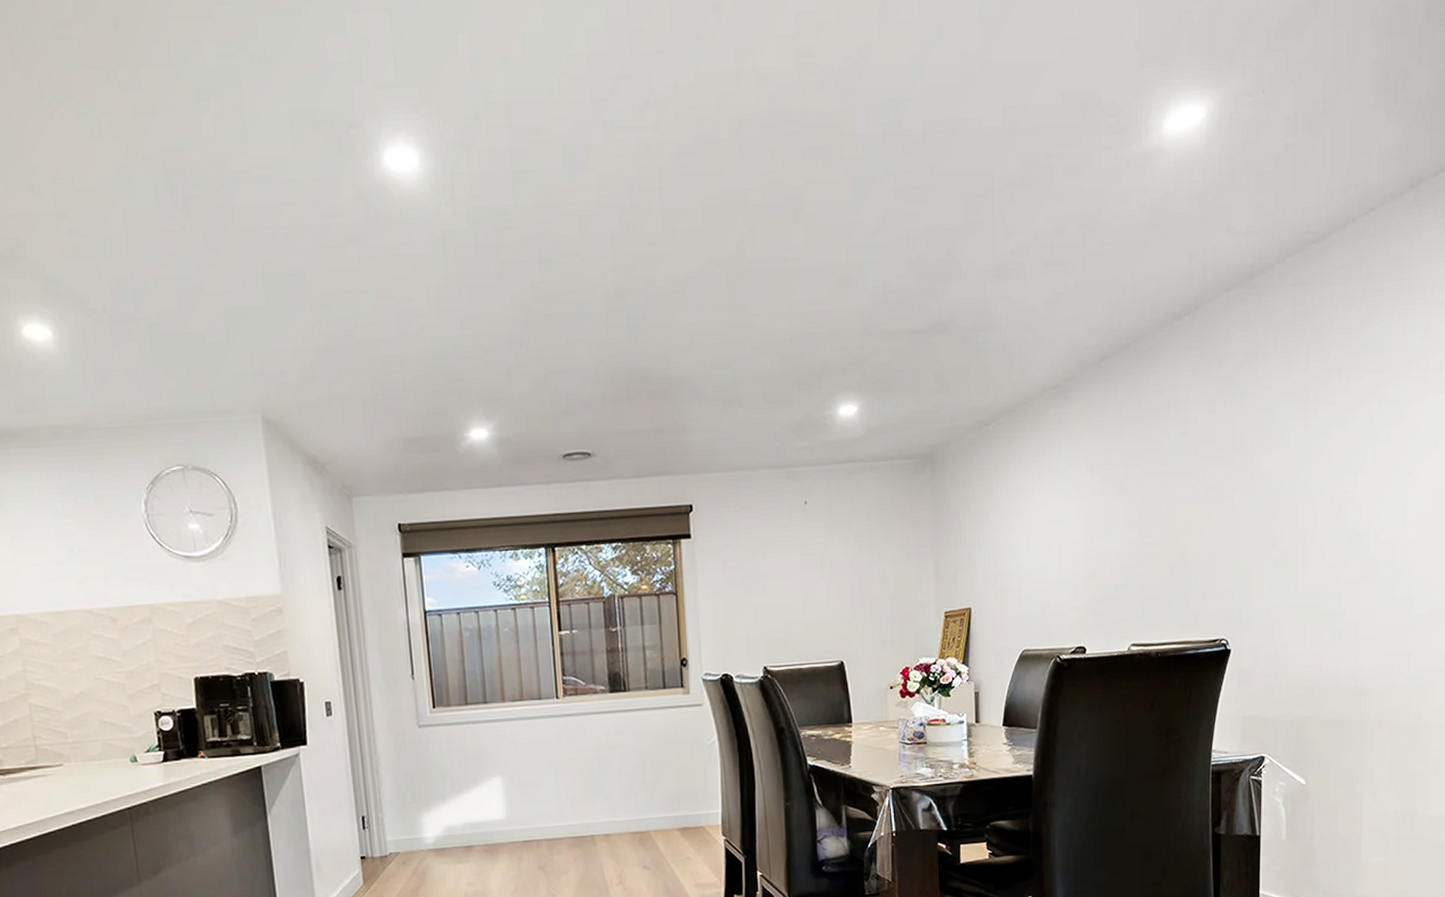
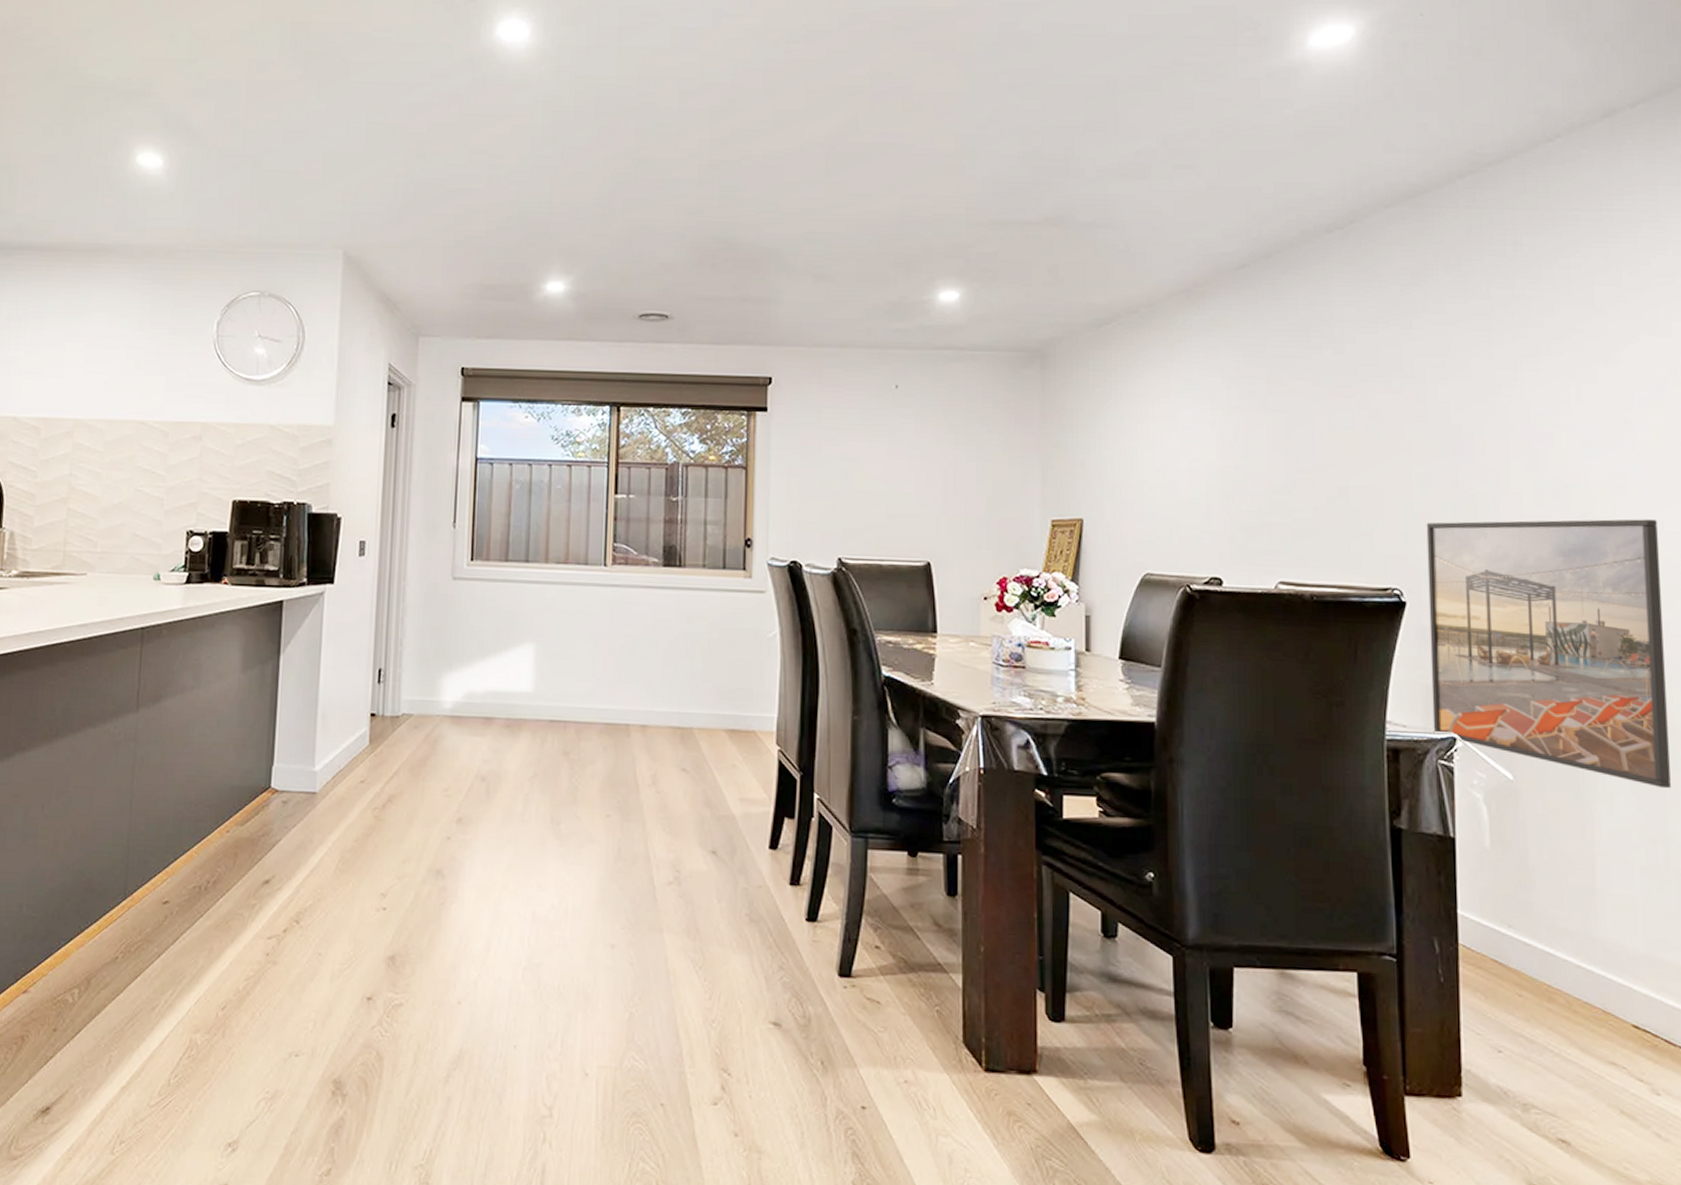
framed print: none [1247,557,1426,776] -> present [1426,519,1671,789]

